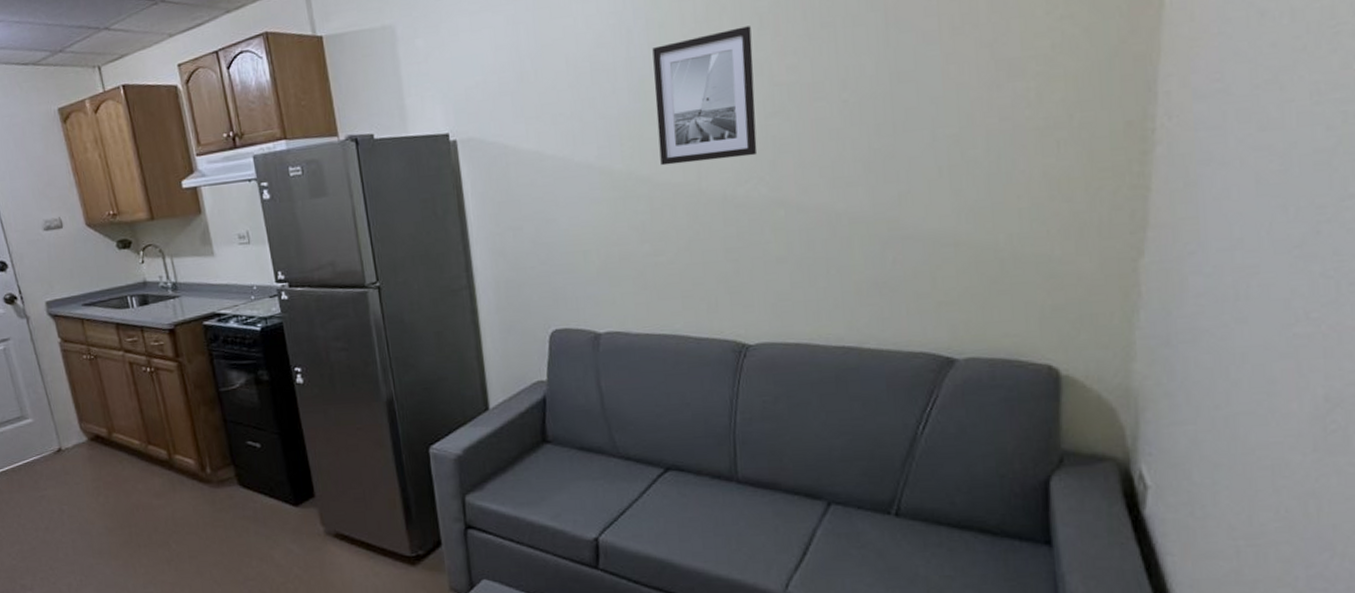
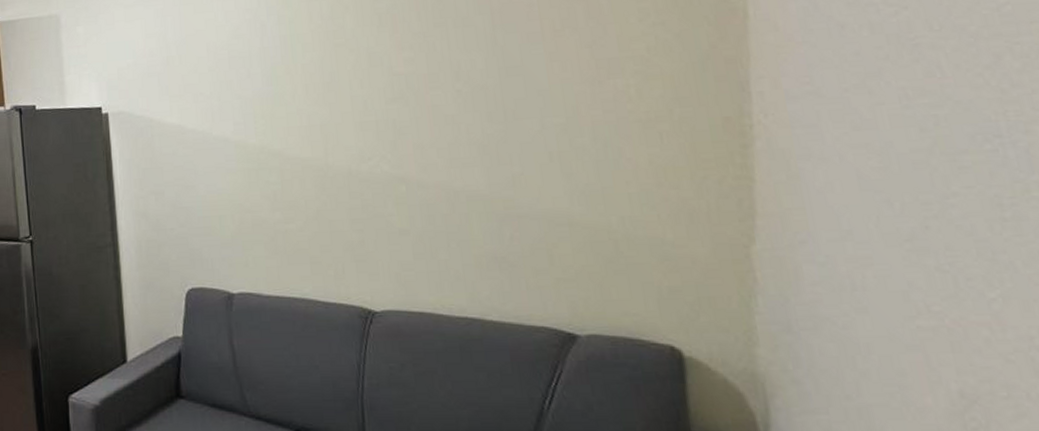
wall art: present [652,26,758,166] -> none [283,24,380,142]

